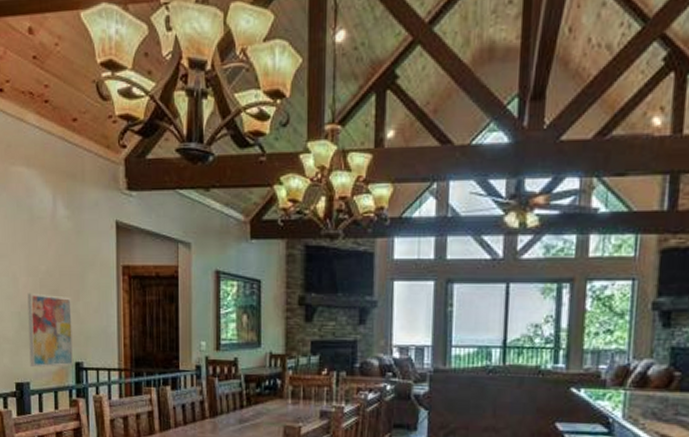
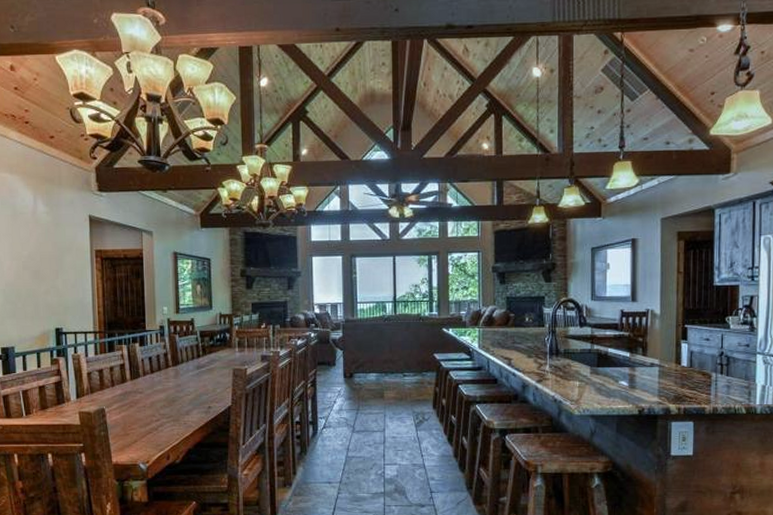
wall art: present [27,293,73,368] -> none [11,274,53,335]

